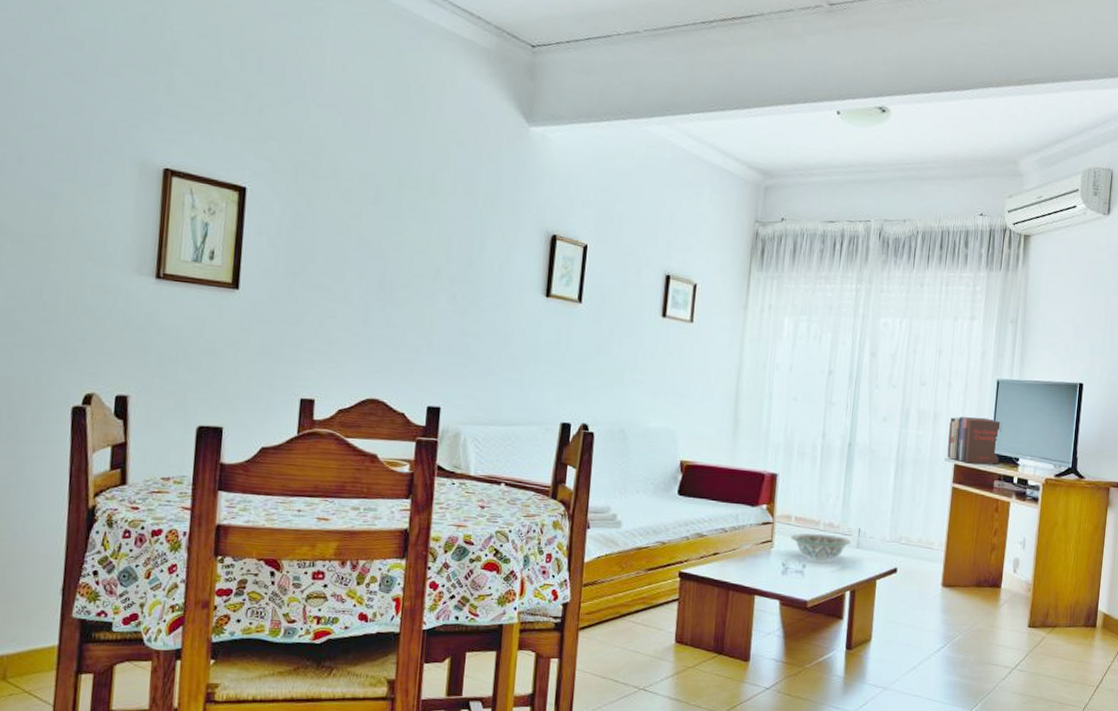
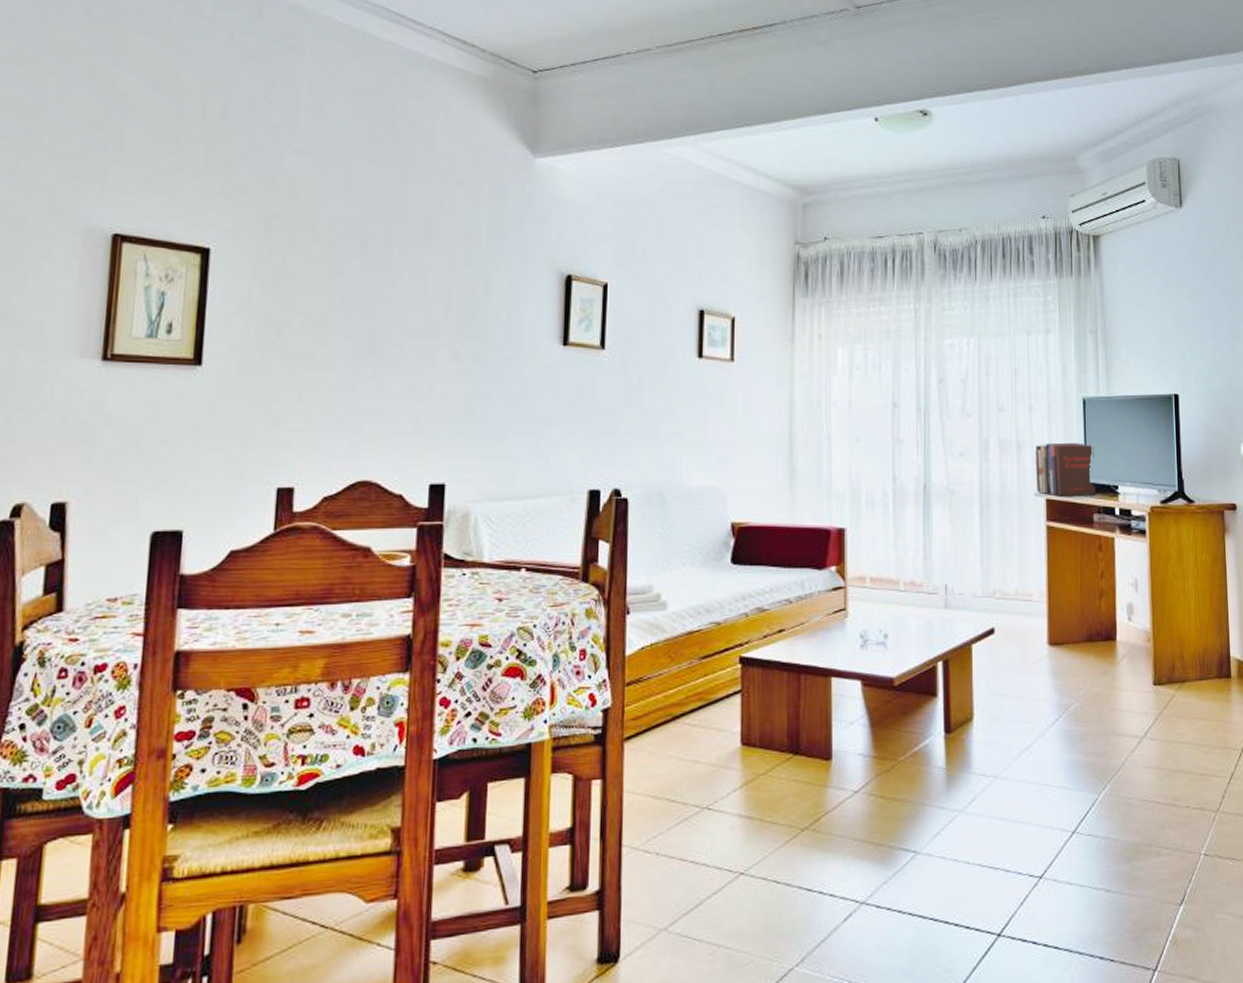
decorative bowl: present [791,533,851,565] -> none [867,595,937,632]

